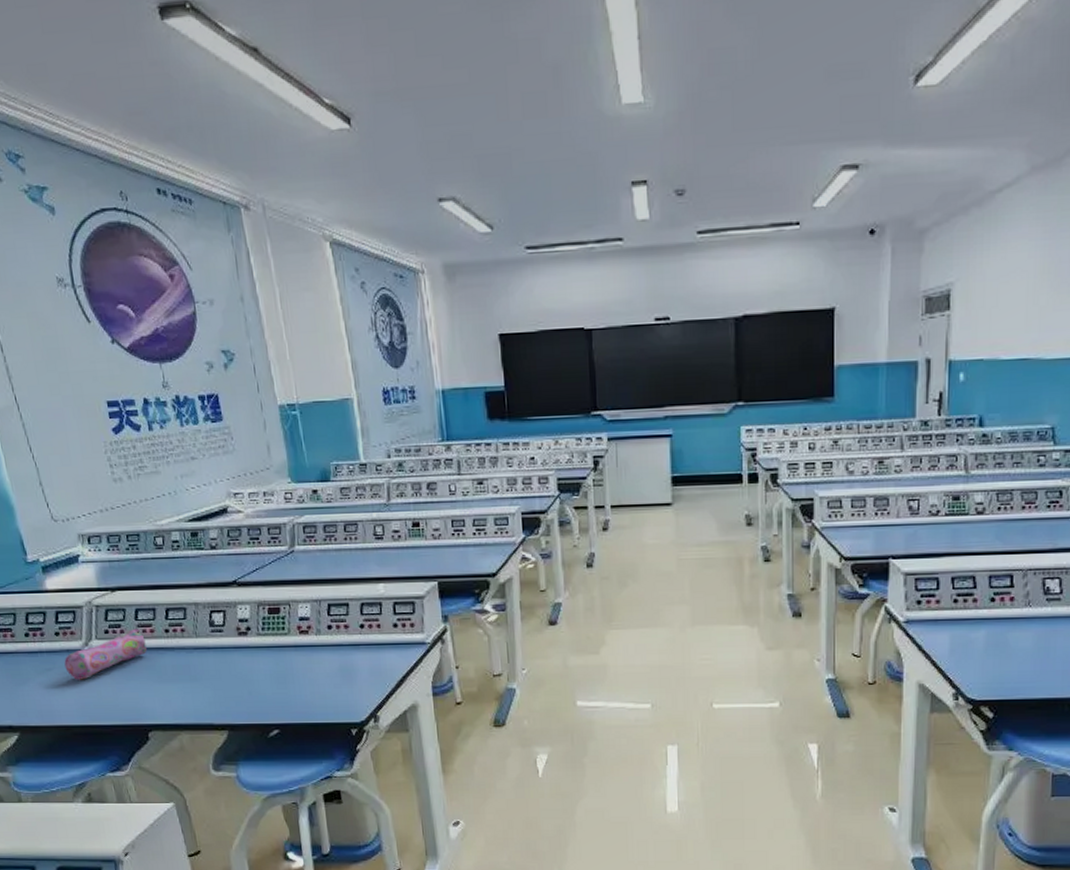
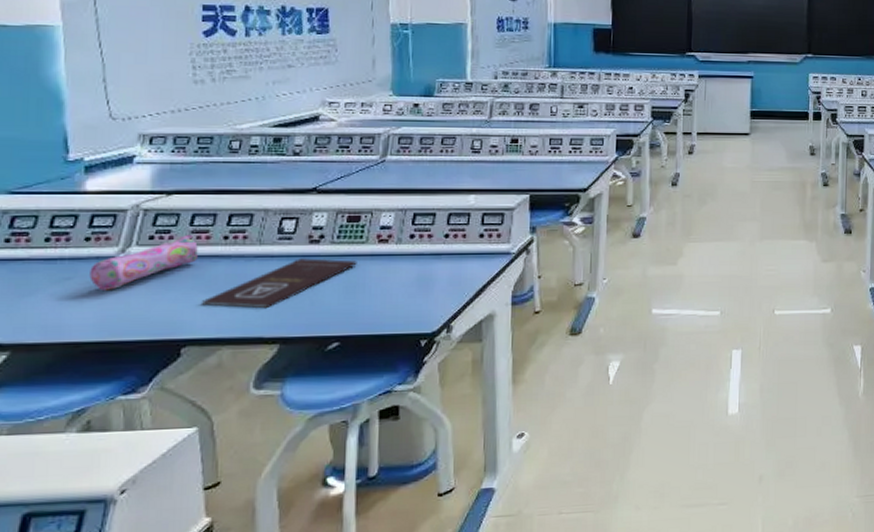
book: none [158,649,284,698] -> present [202,258,357,309]

